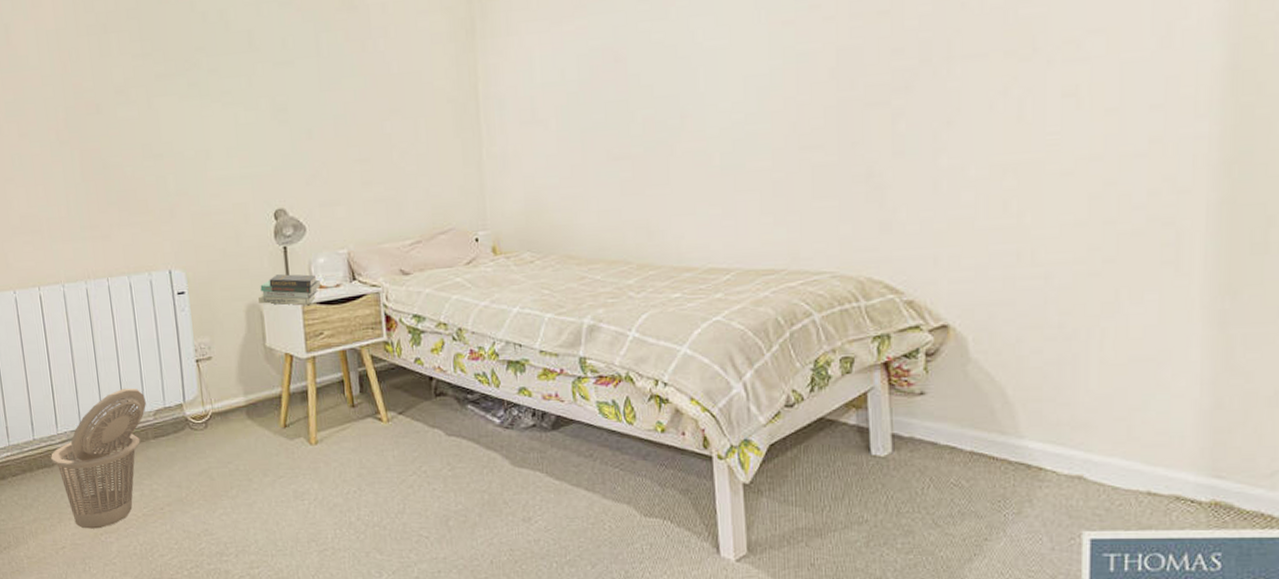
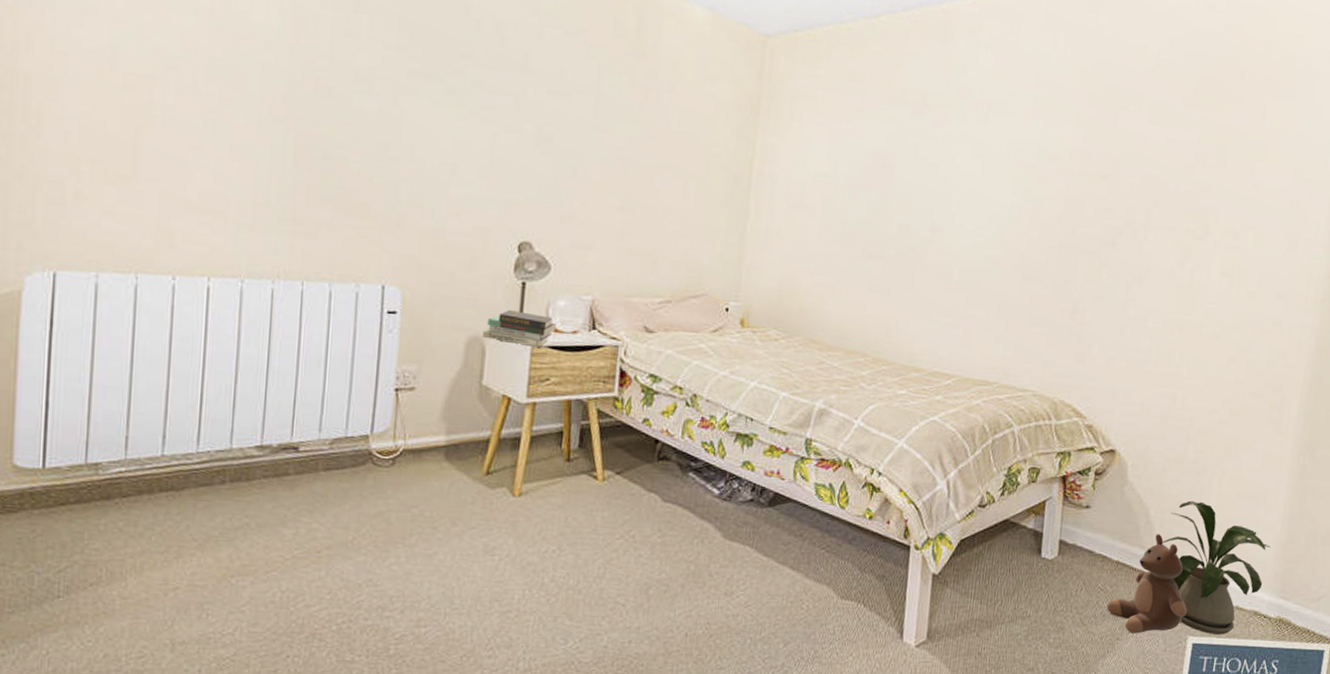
laundry basket: present [51,388,146,529] -> none [182,408,323,569]
teddy bear: none [964,415,1076,532] -> present [1106,534,1187,634]
house plant: none [1029,371,1188,527] -> present [1162,500,1271,635]

